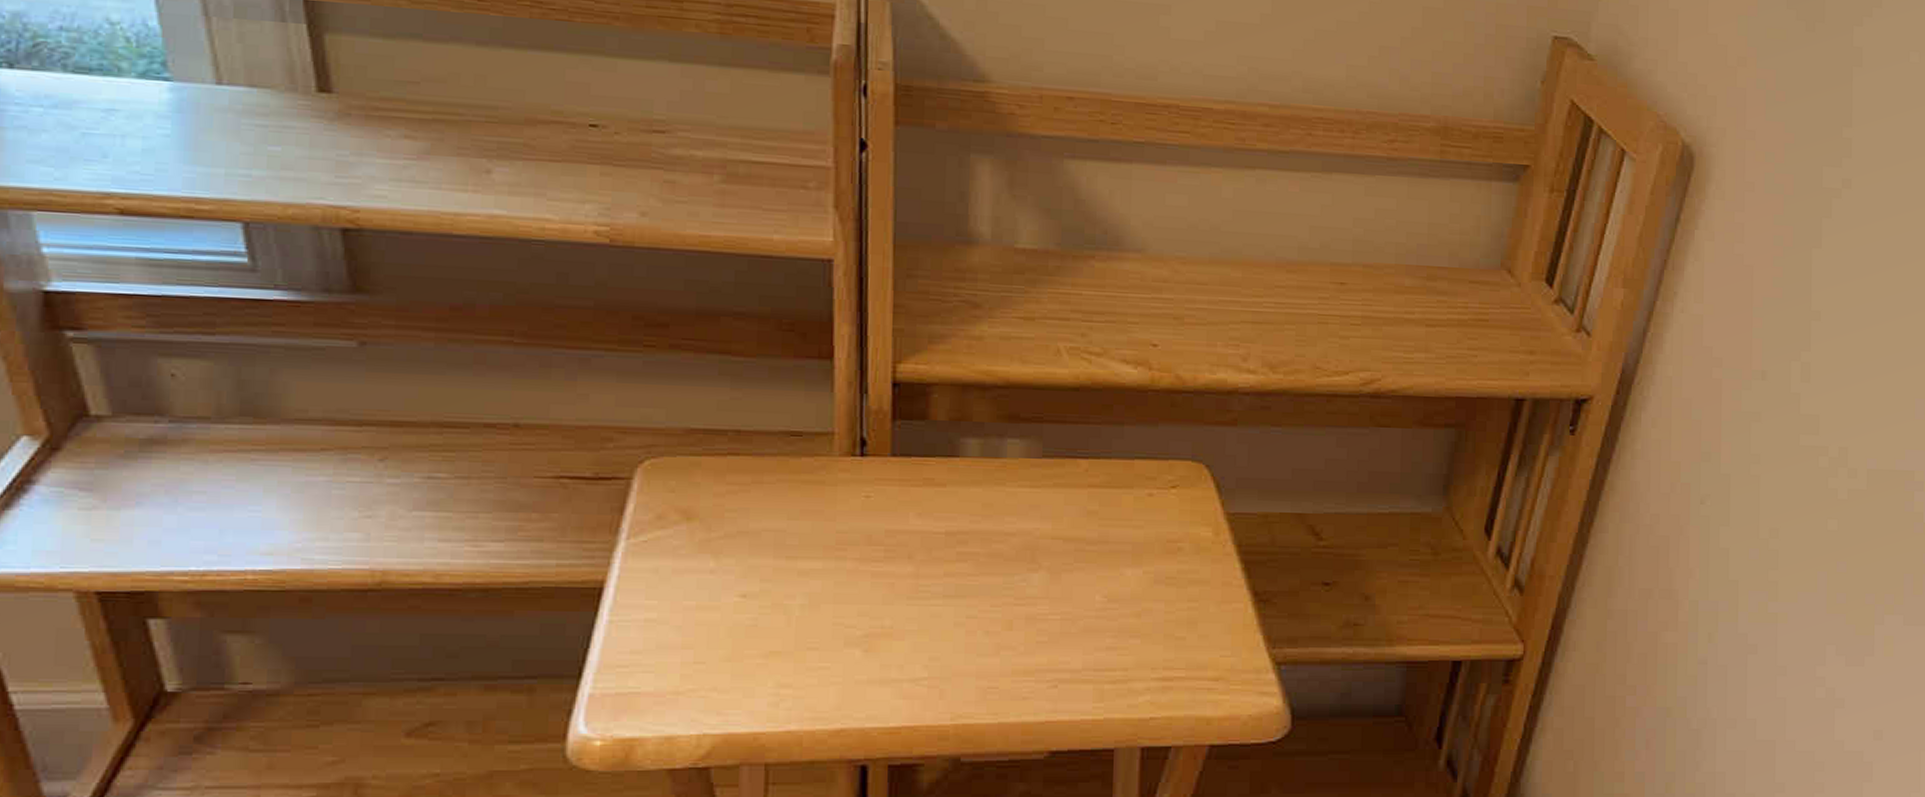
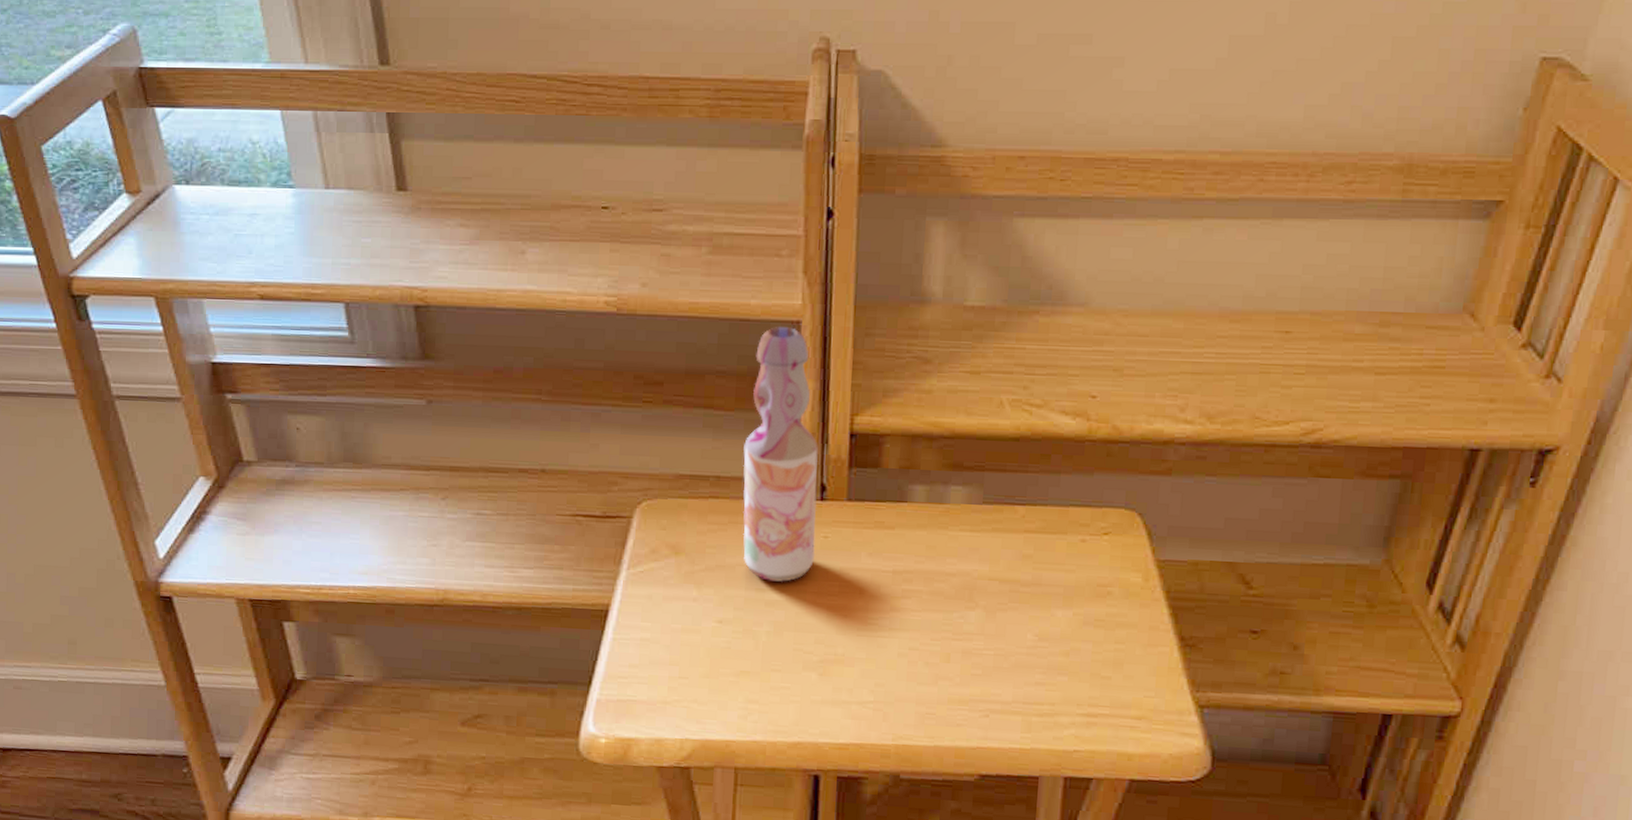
bottle: none [768,265,857,549] -> present [743,327,818,583]

